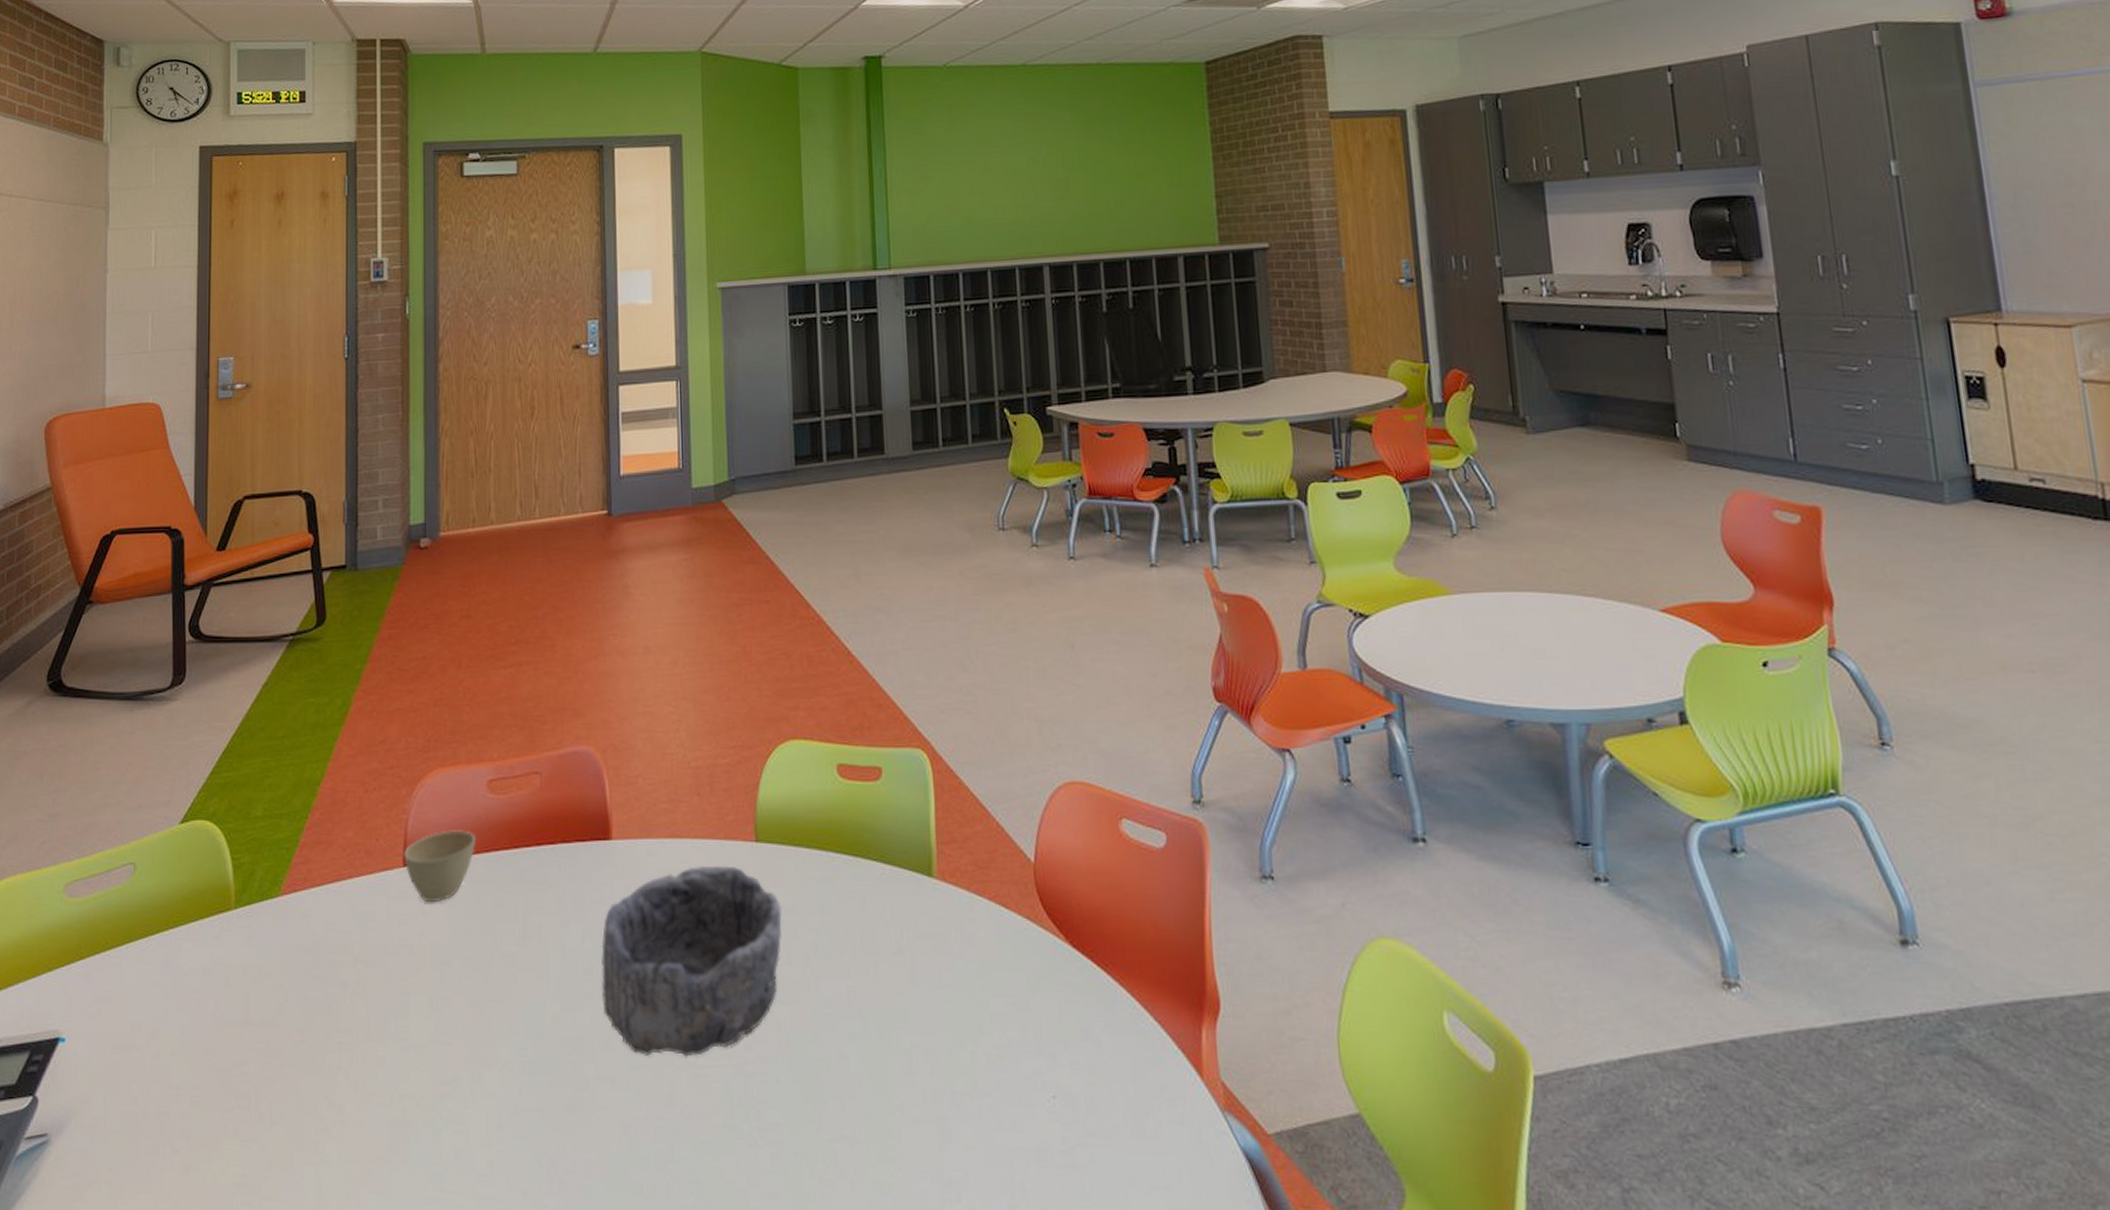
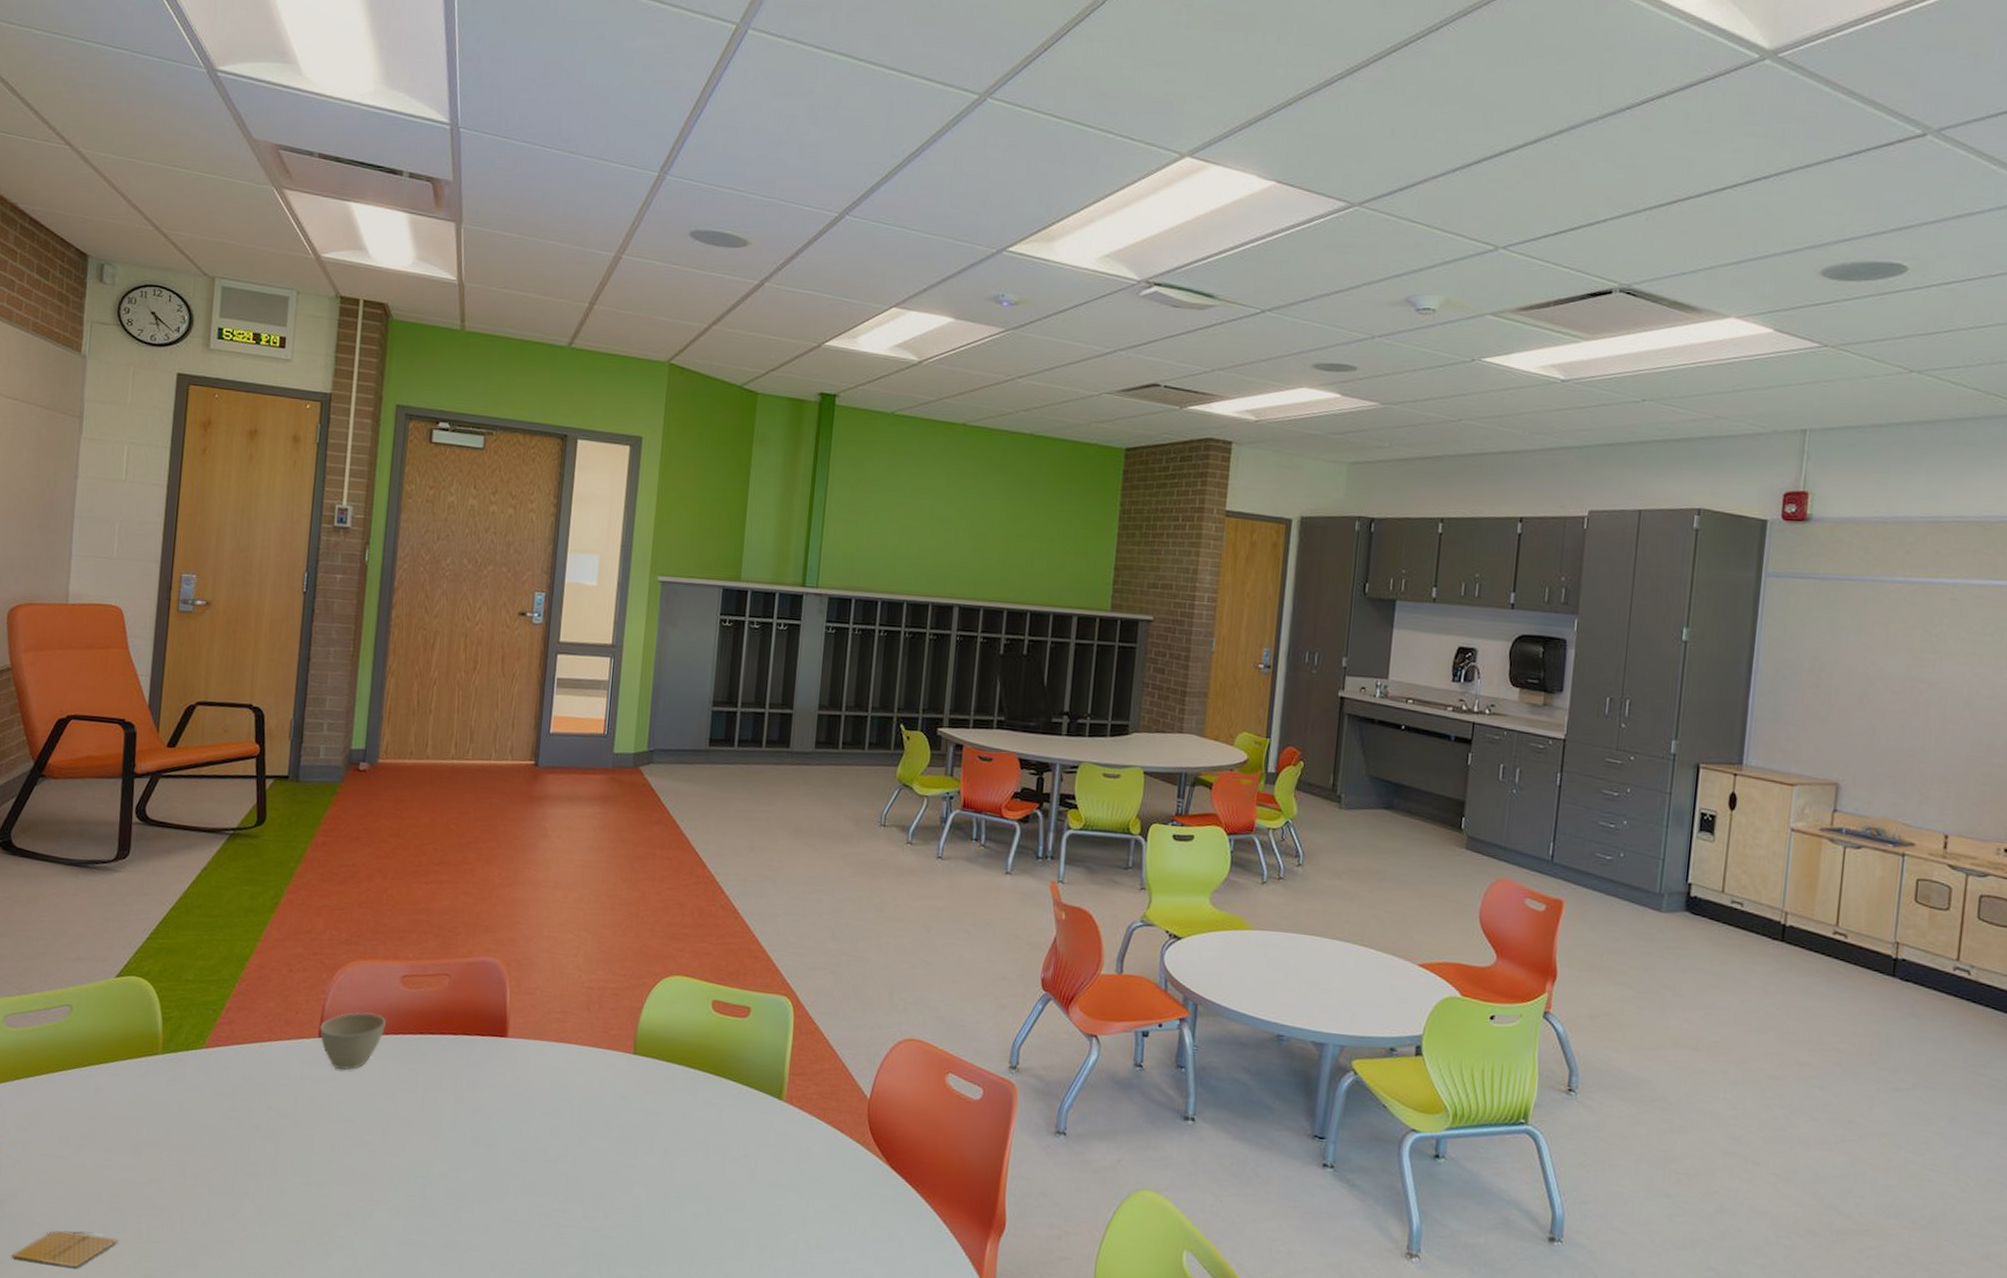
playing card: none [88,1138,204,1183] -> present [12,1230,120,1267]
bowl: present [601,865,782,1057] -> none [484,1067,649,1218]

